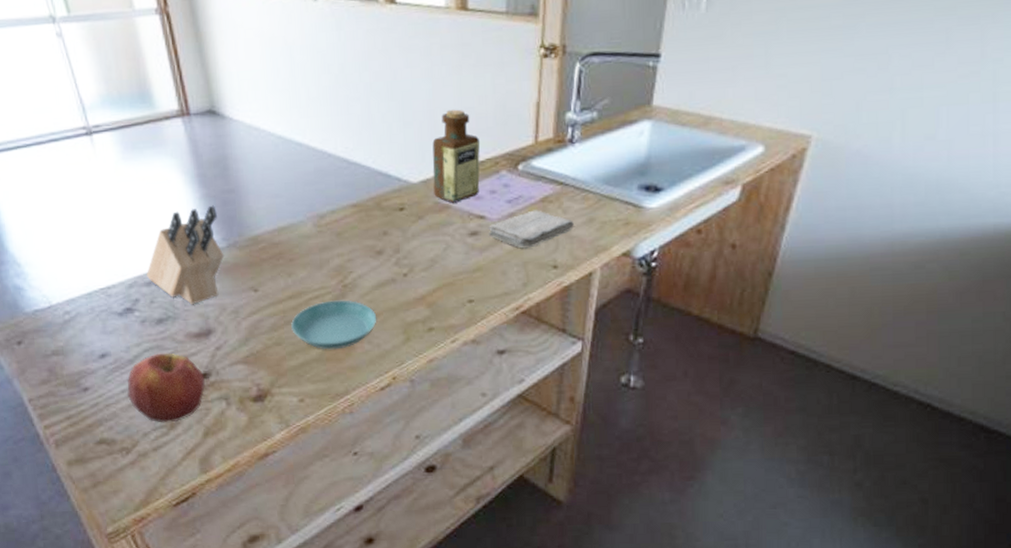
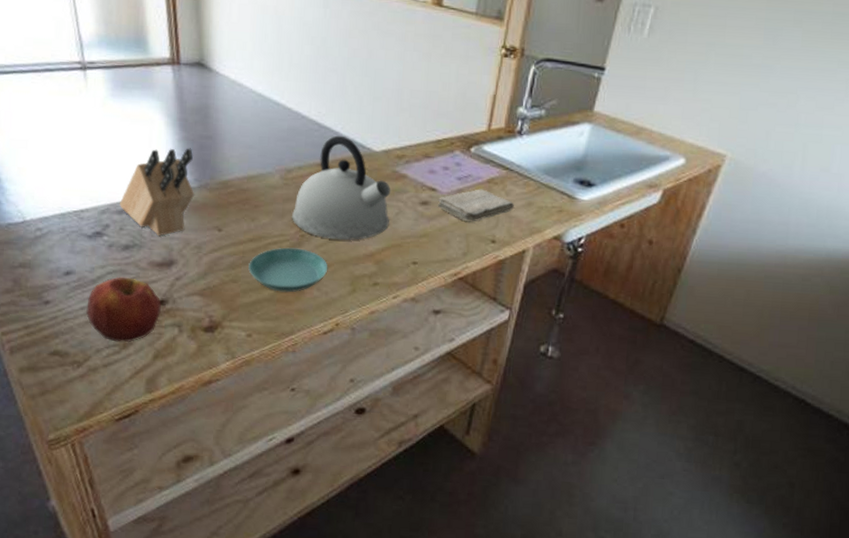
kettle: none [330,170,438,286] -> present [291,135,391,241]
bottle: present [432,109,481,203] -> none [393,91,440,174]

